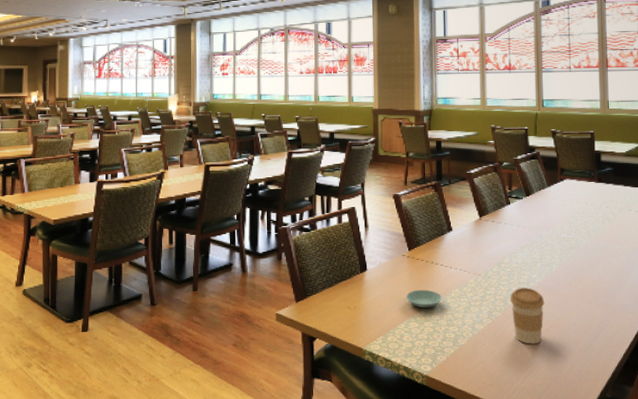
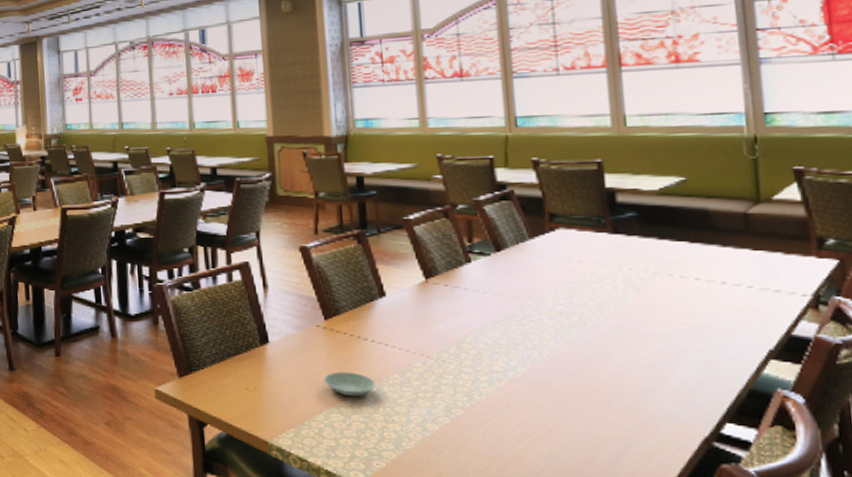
coffee cup: present [510,288,545,345] -> none [478,378,533,458]

